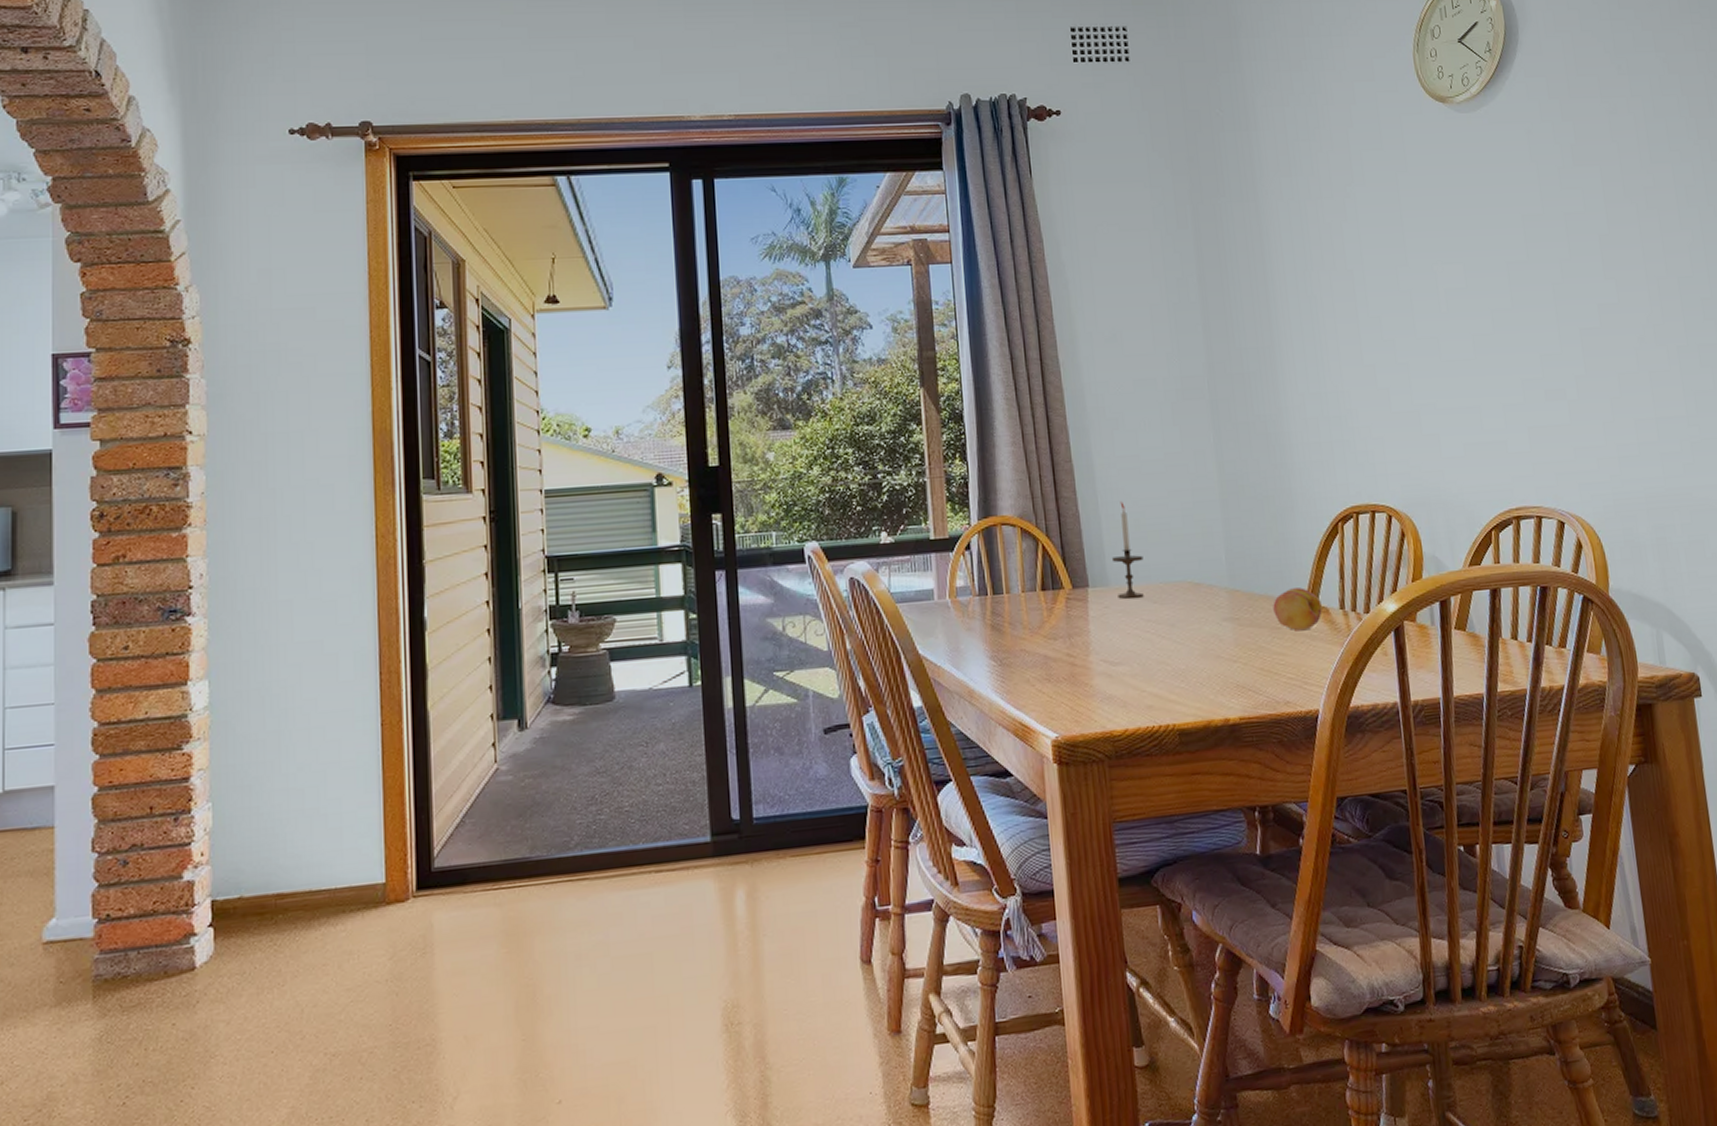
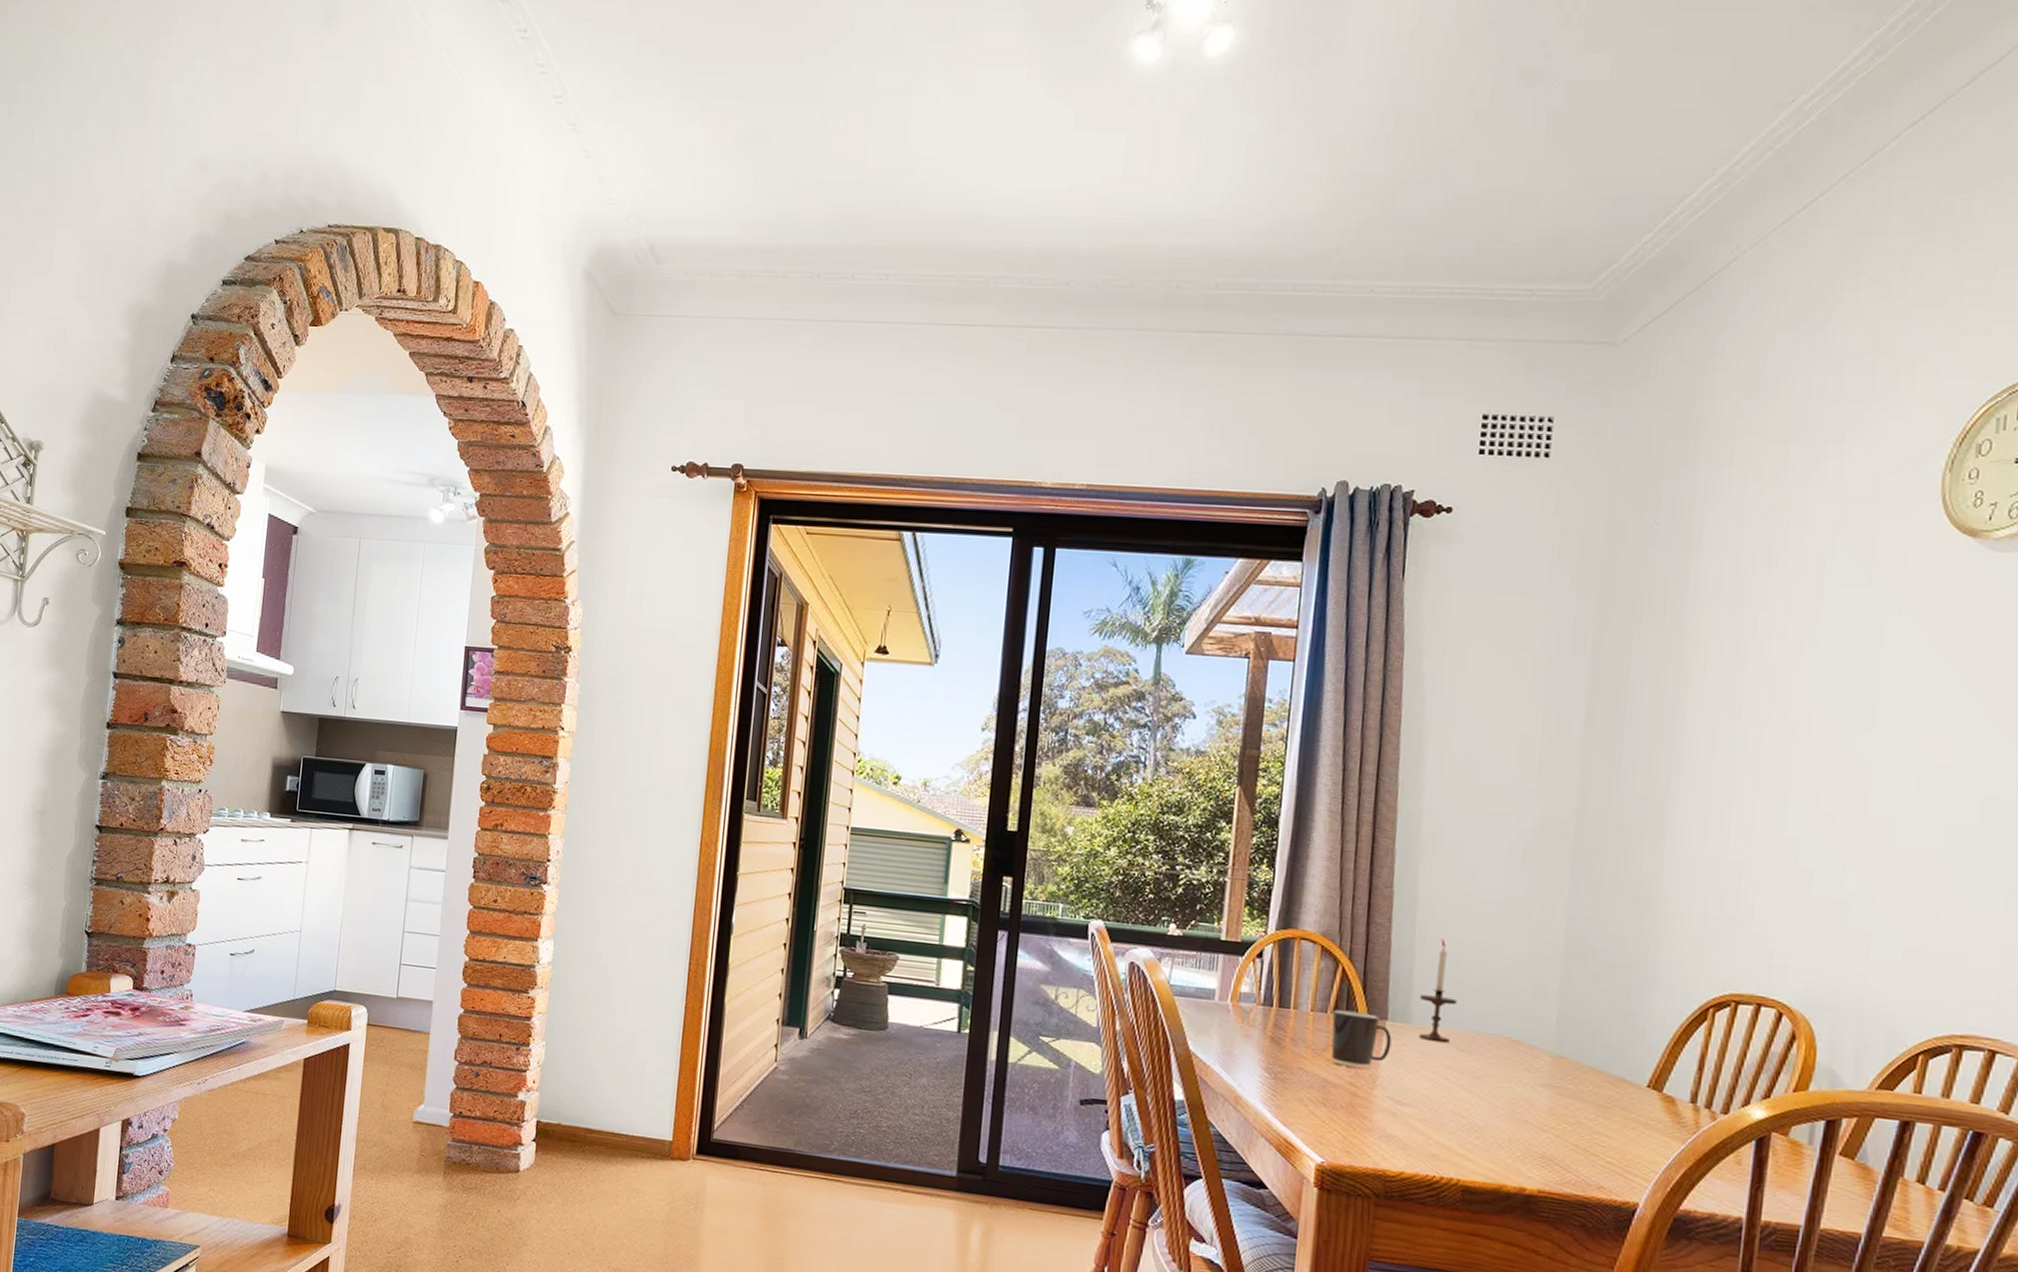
mug: none [1041,584,1097,640] -> present [1330,1009,1392,1069]
fruit: present [1273,587,1322,631] -> none [1604,1068,1668,1117]

